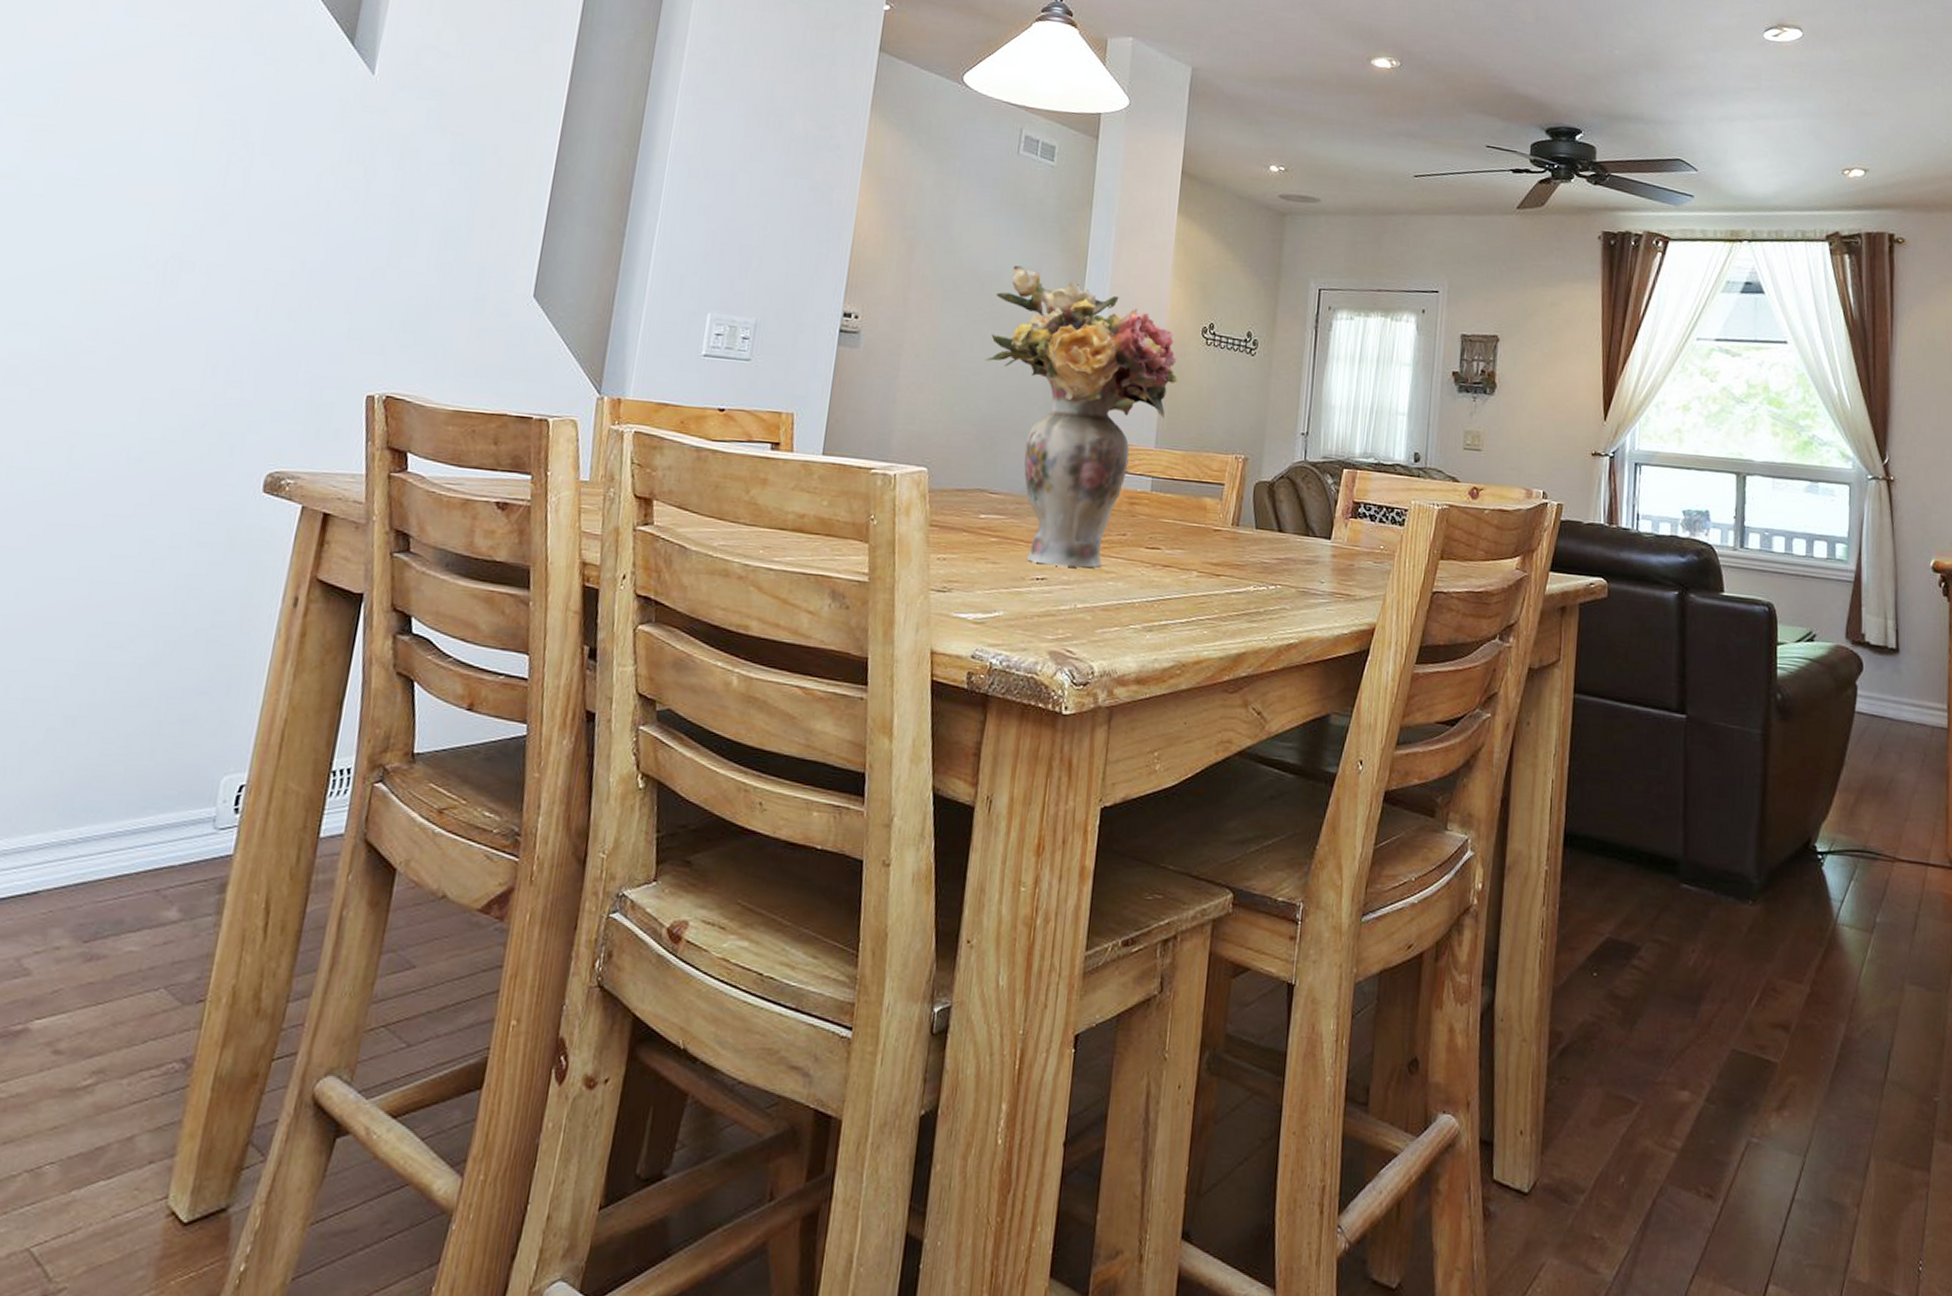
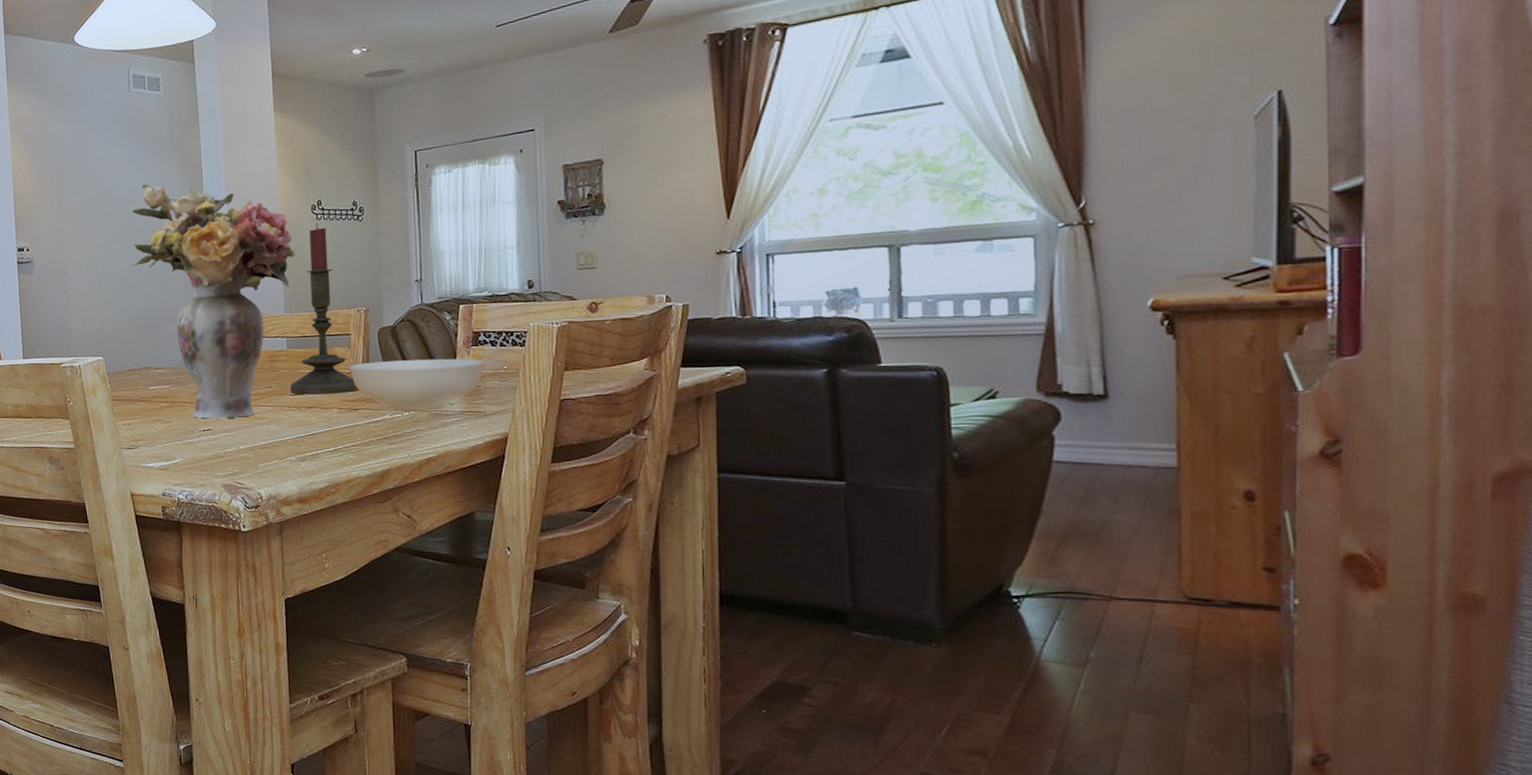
candle: none [1147,348,1225,554] -> present [290,223,359,395]
bowl: none [1215,520,1362,586] -> present [348,358,486,410]

